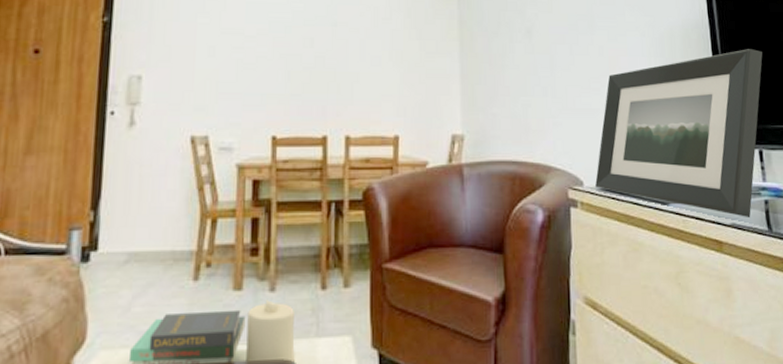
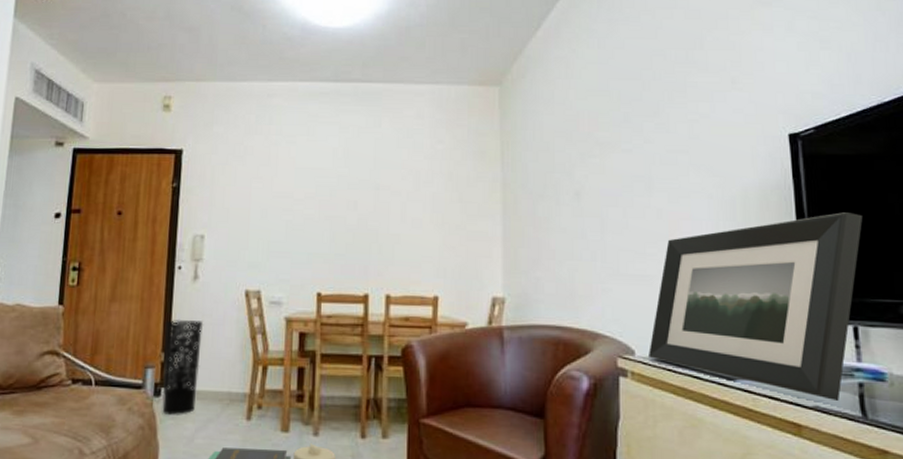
umbrella stand: none [91,172,142,284] -> present [162,320,204,416]

